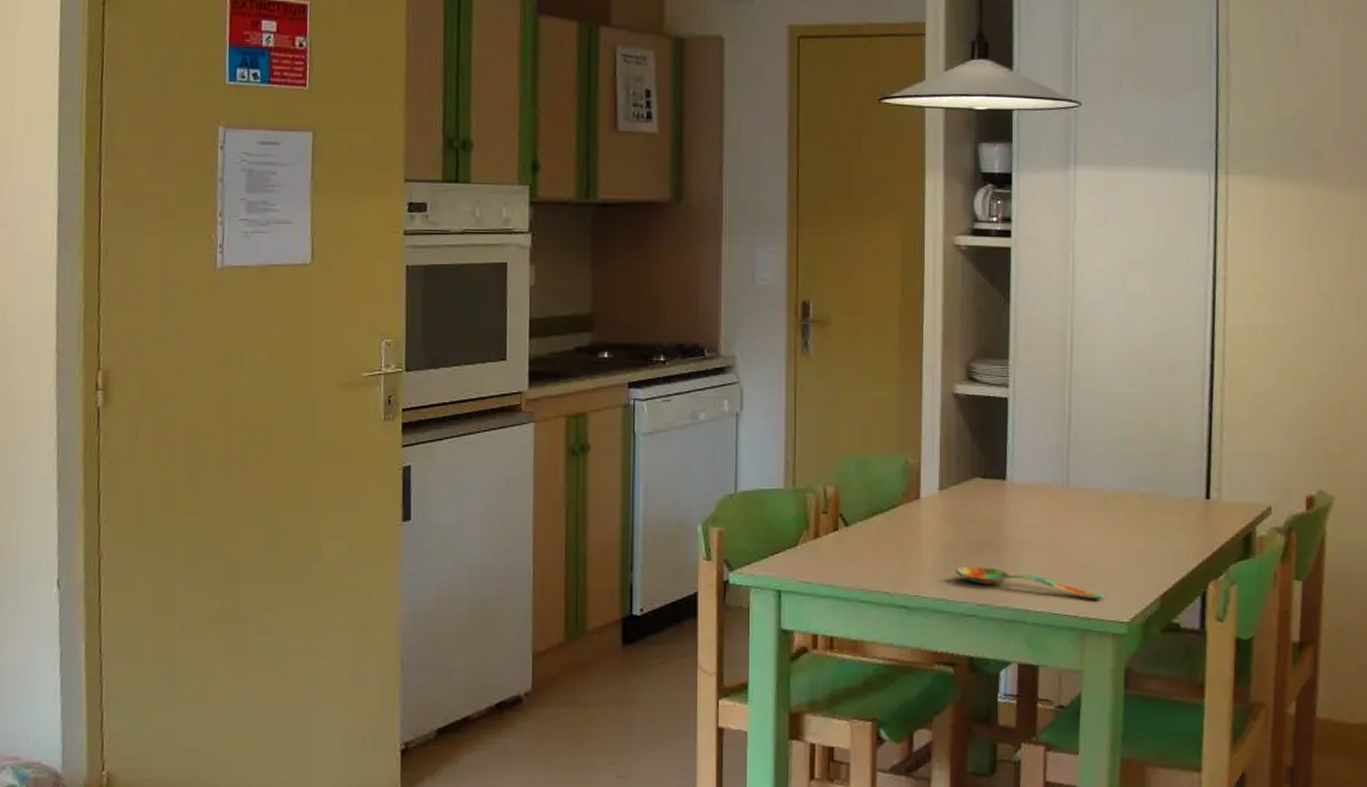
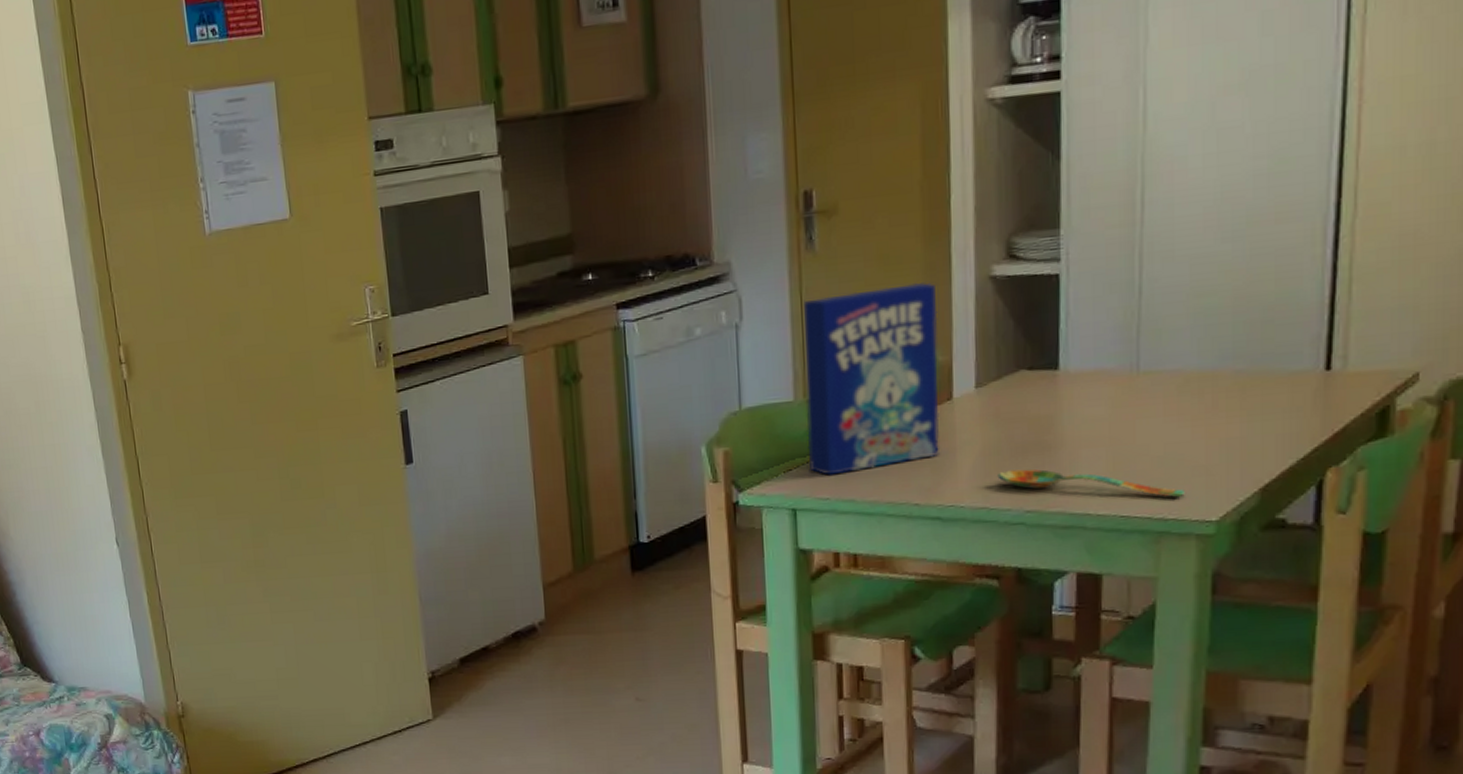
cereal box: none [794,393,910,560] -> present [803,282,940,475]

